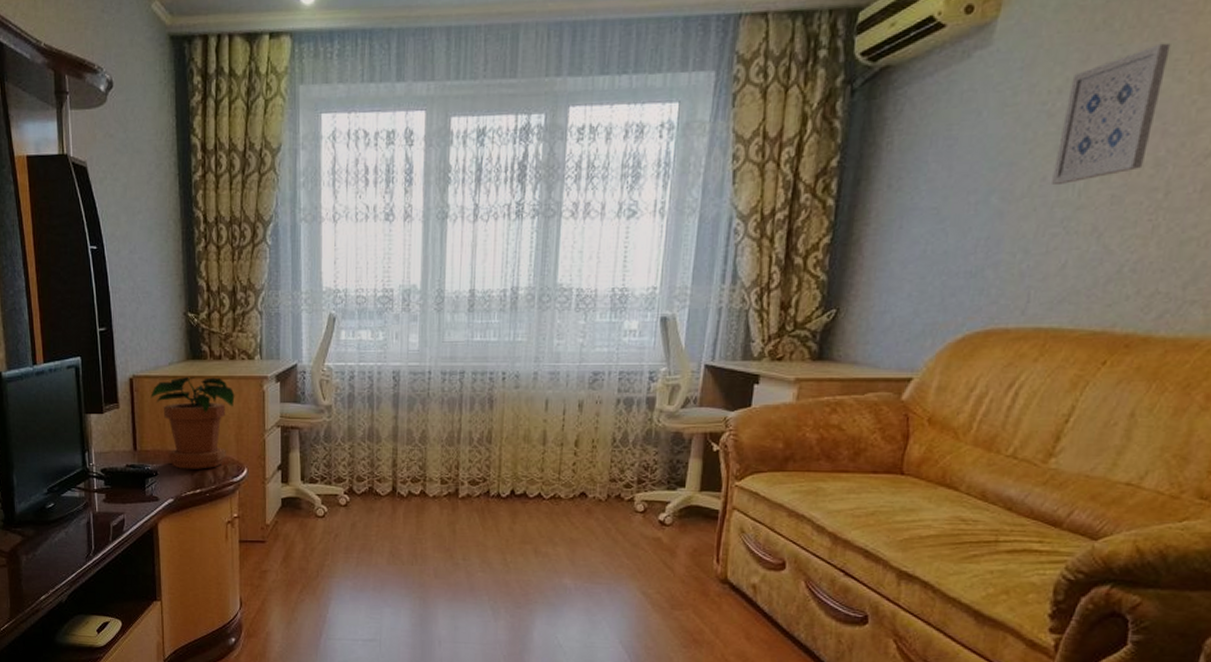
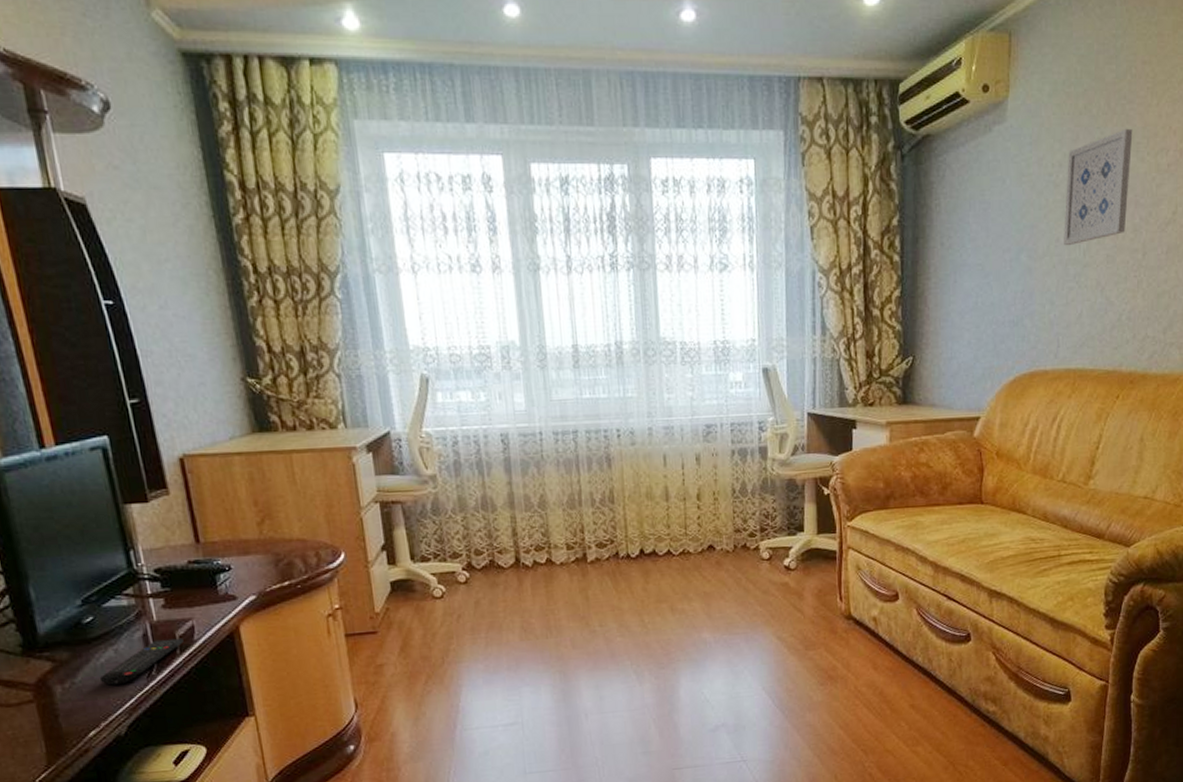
remote control: none [54,527,115,561] -> present [100,638,184,686]
potted plant: present [150,376,235,469] -> none [210,451,319,560]

